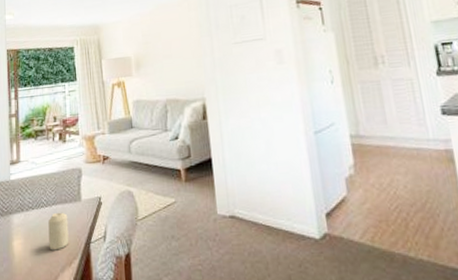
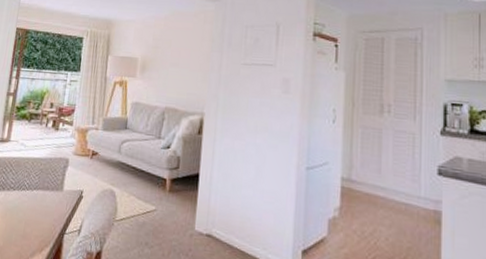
candle: present [48,212,69,251] -> none [23,197,47,235]

